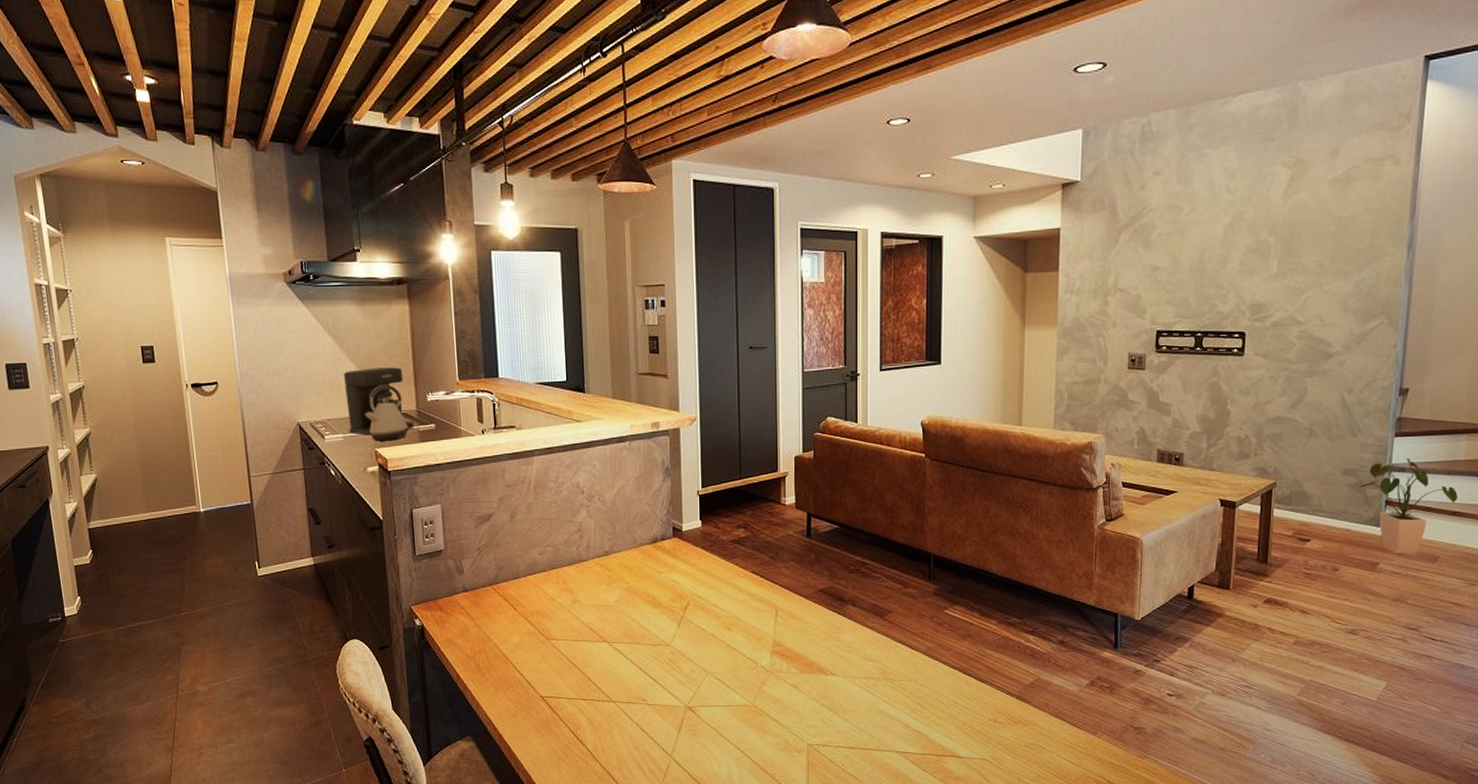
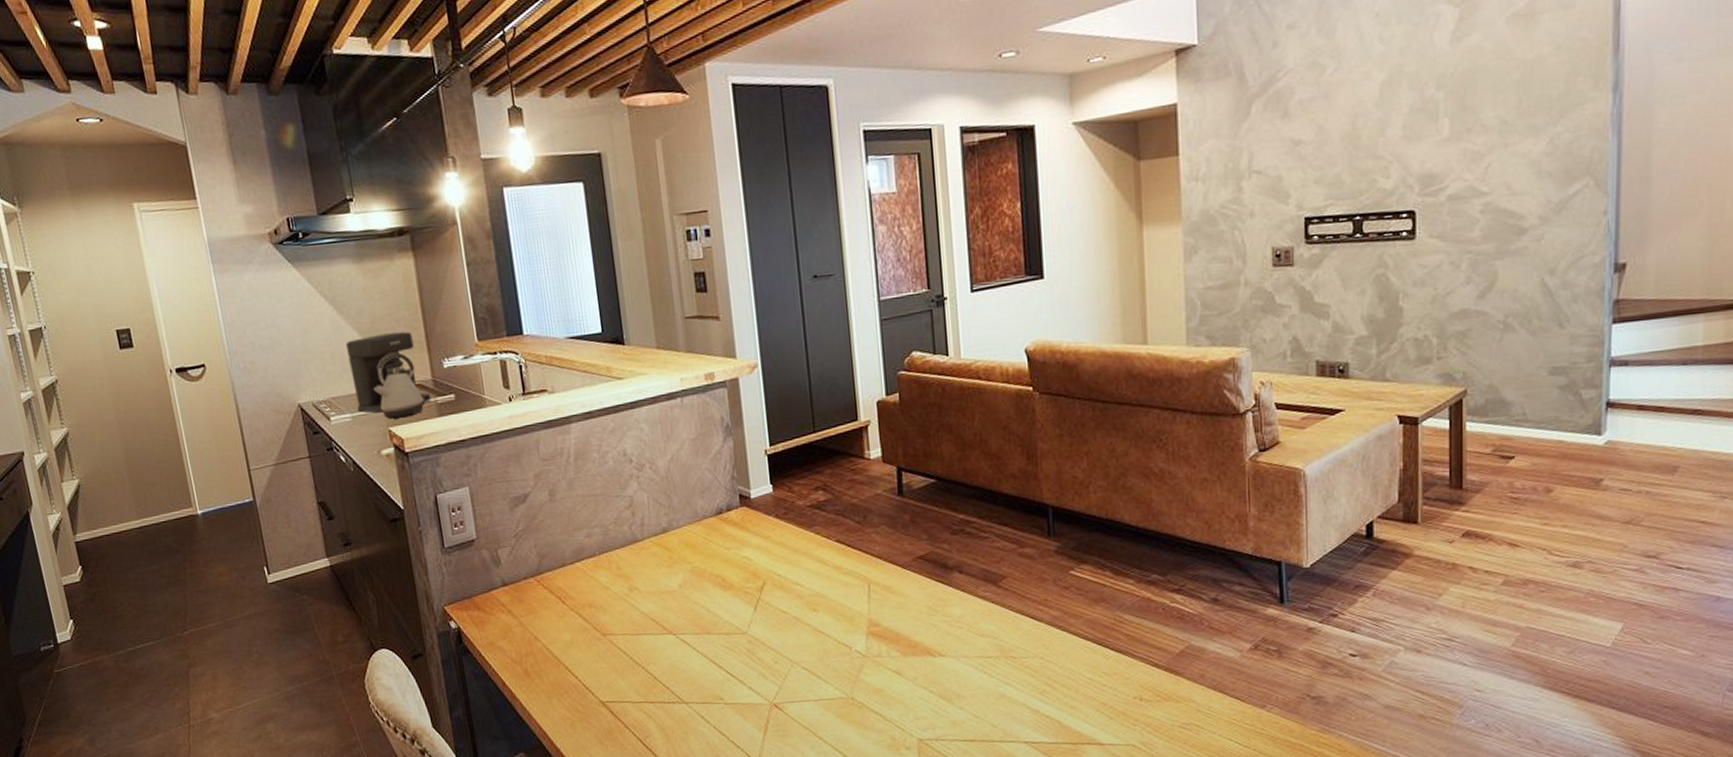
house plant: present [1359,458,1458,555] -> none [1572,348,1697,467]

